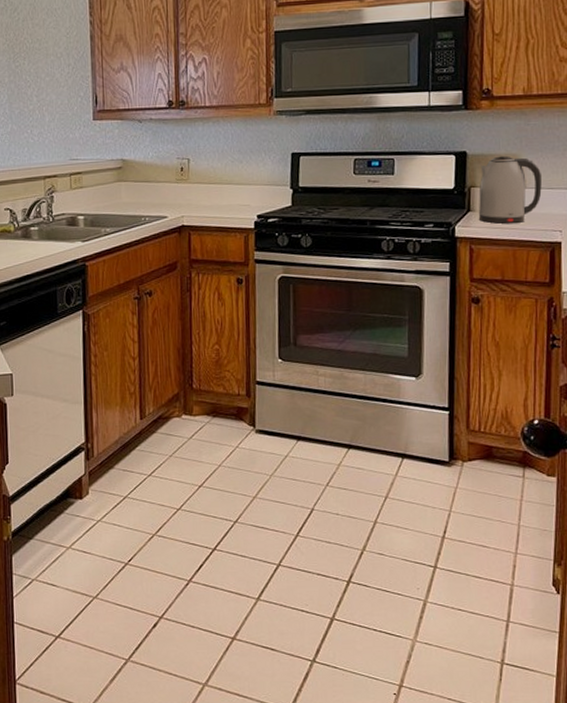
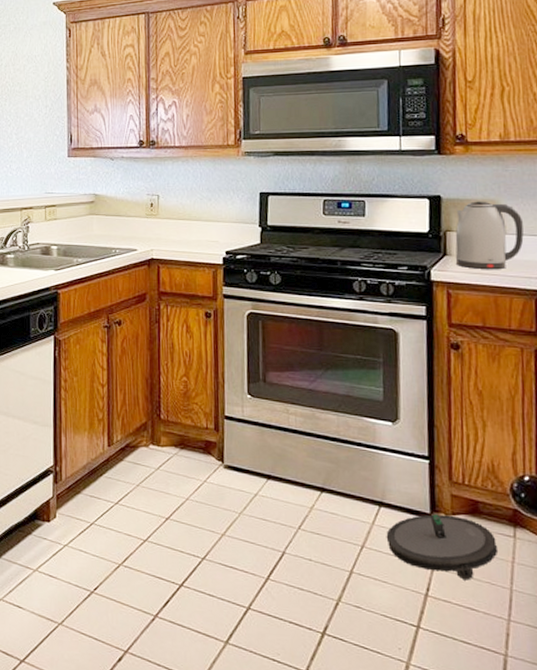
robot vacuum: none [408,461,509,520] -> present [386,514,499,581]

